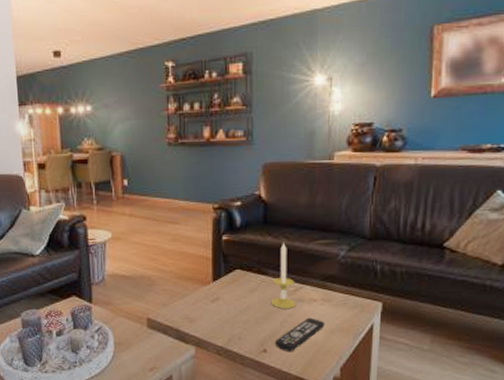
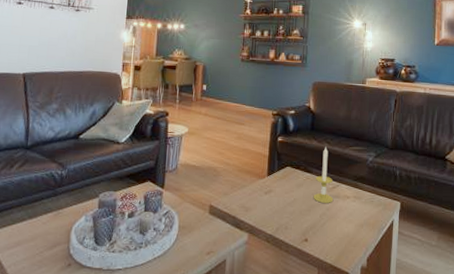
remote control: present [275,317,325,352] -> none [315,212,356,243]

